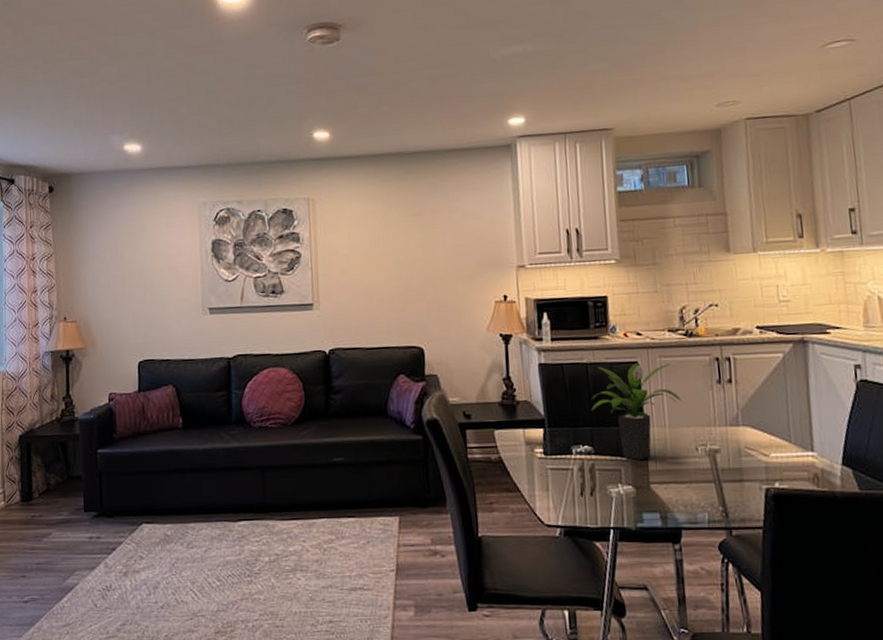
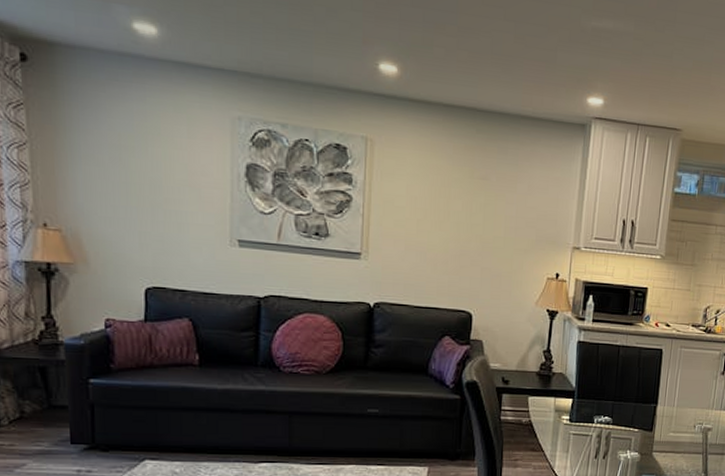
potted plant: present [590,363,682,461] -> none [616,350,691,433]

